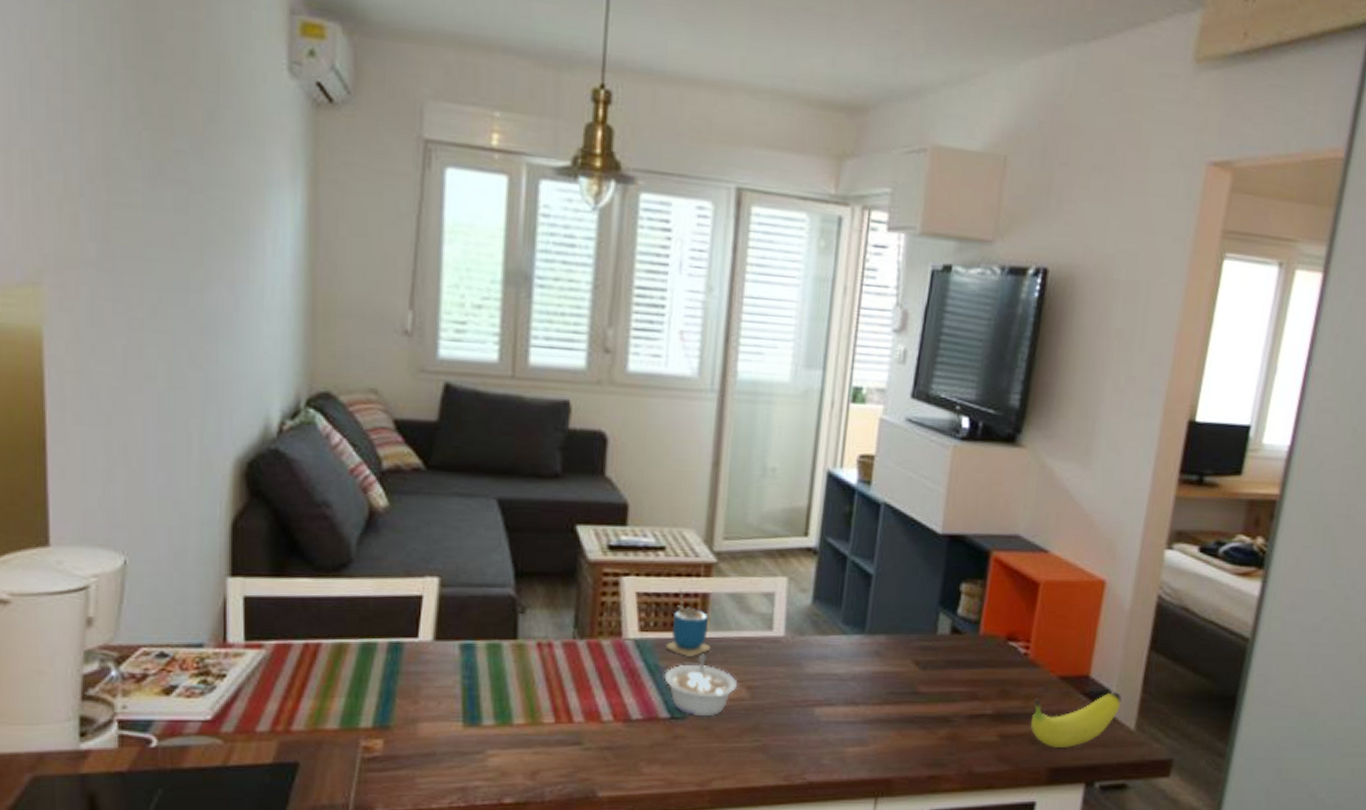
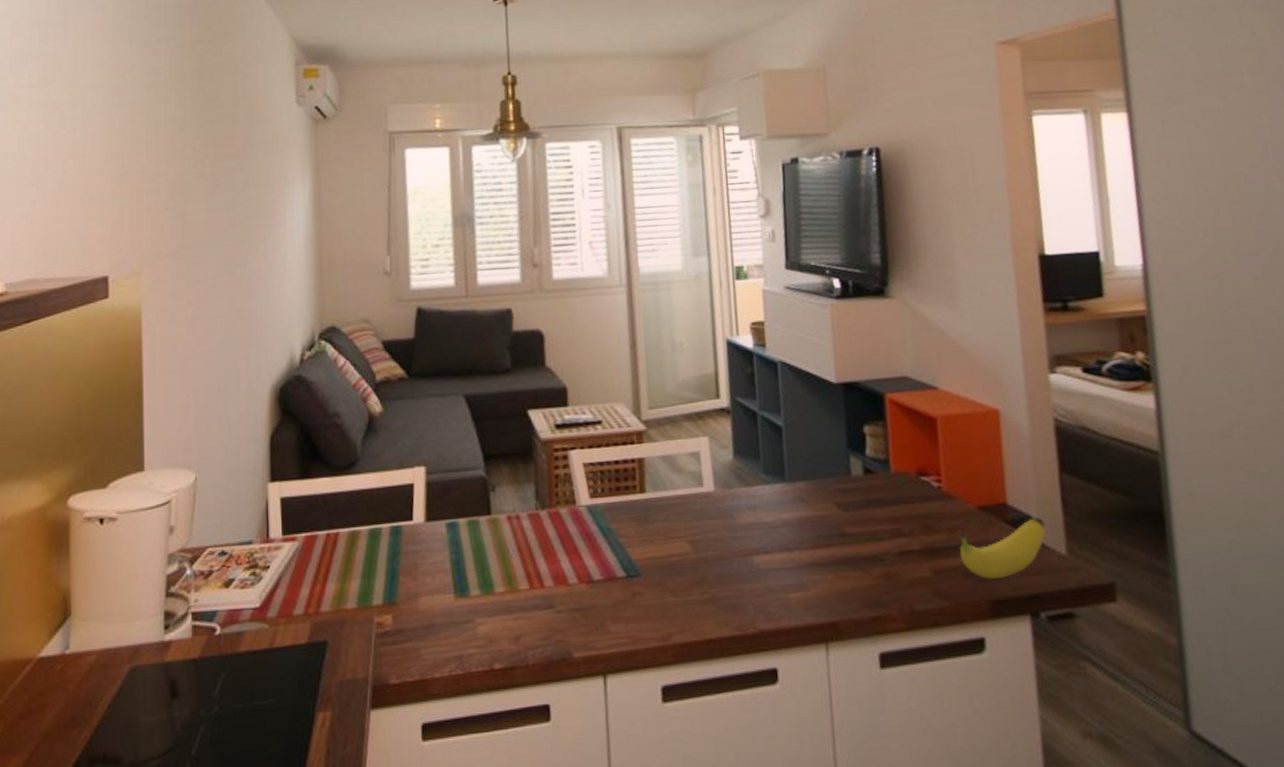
legume: present [664,654,738,717] -> none [616,513,681,574]
cup: present [666,589,711,656] -> none [614,456,652,518]

